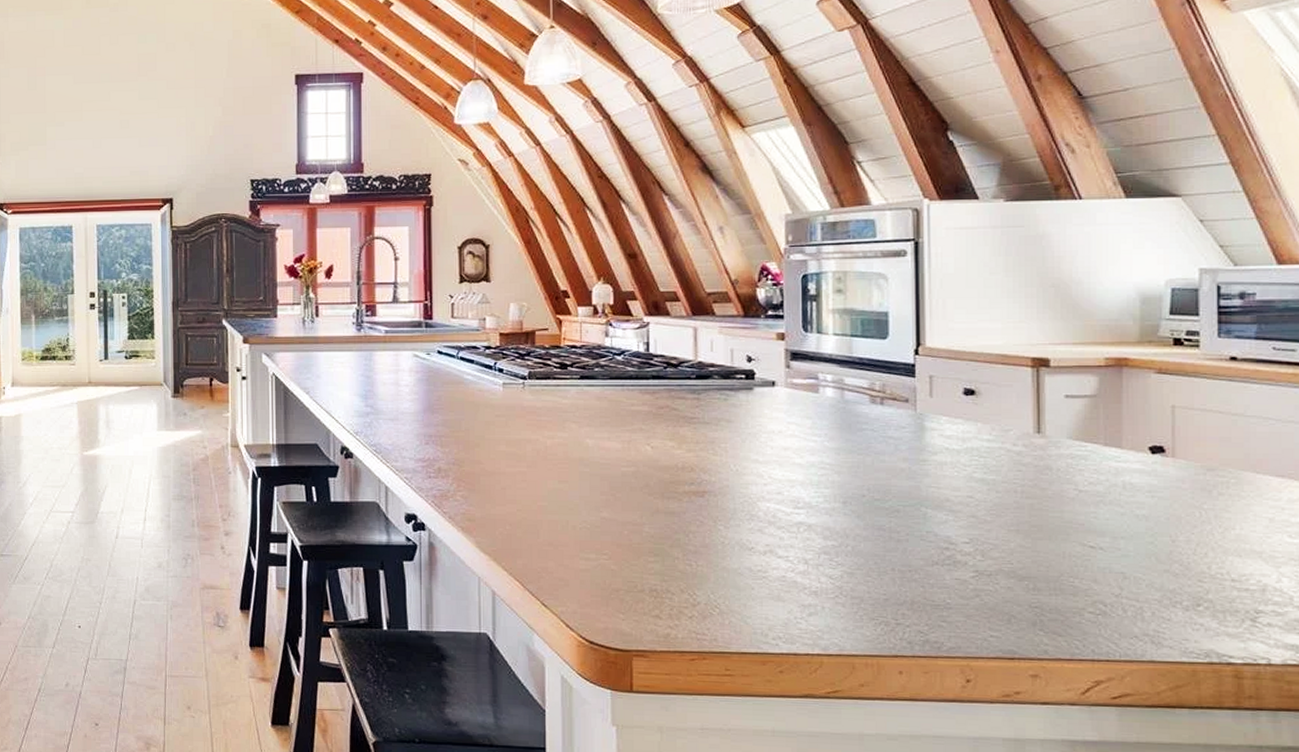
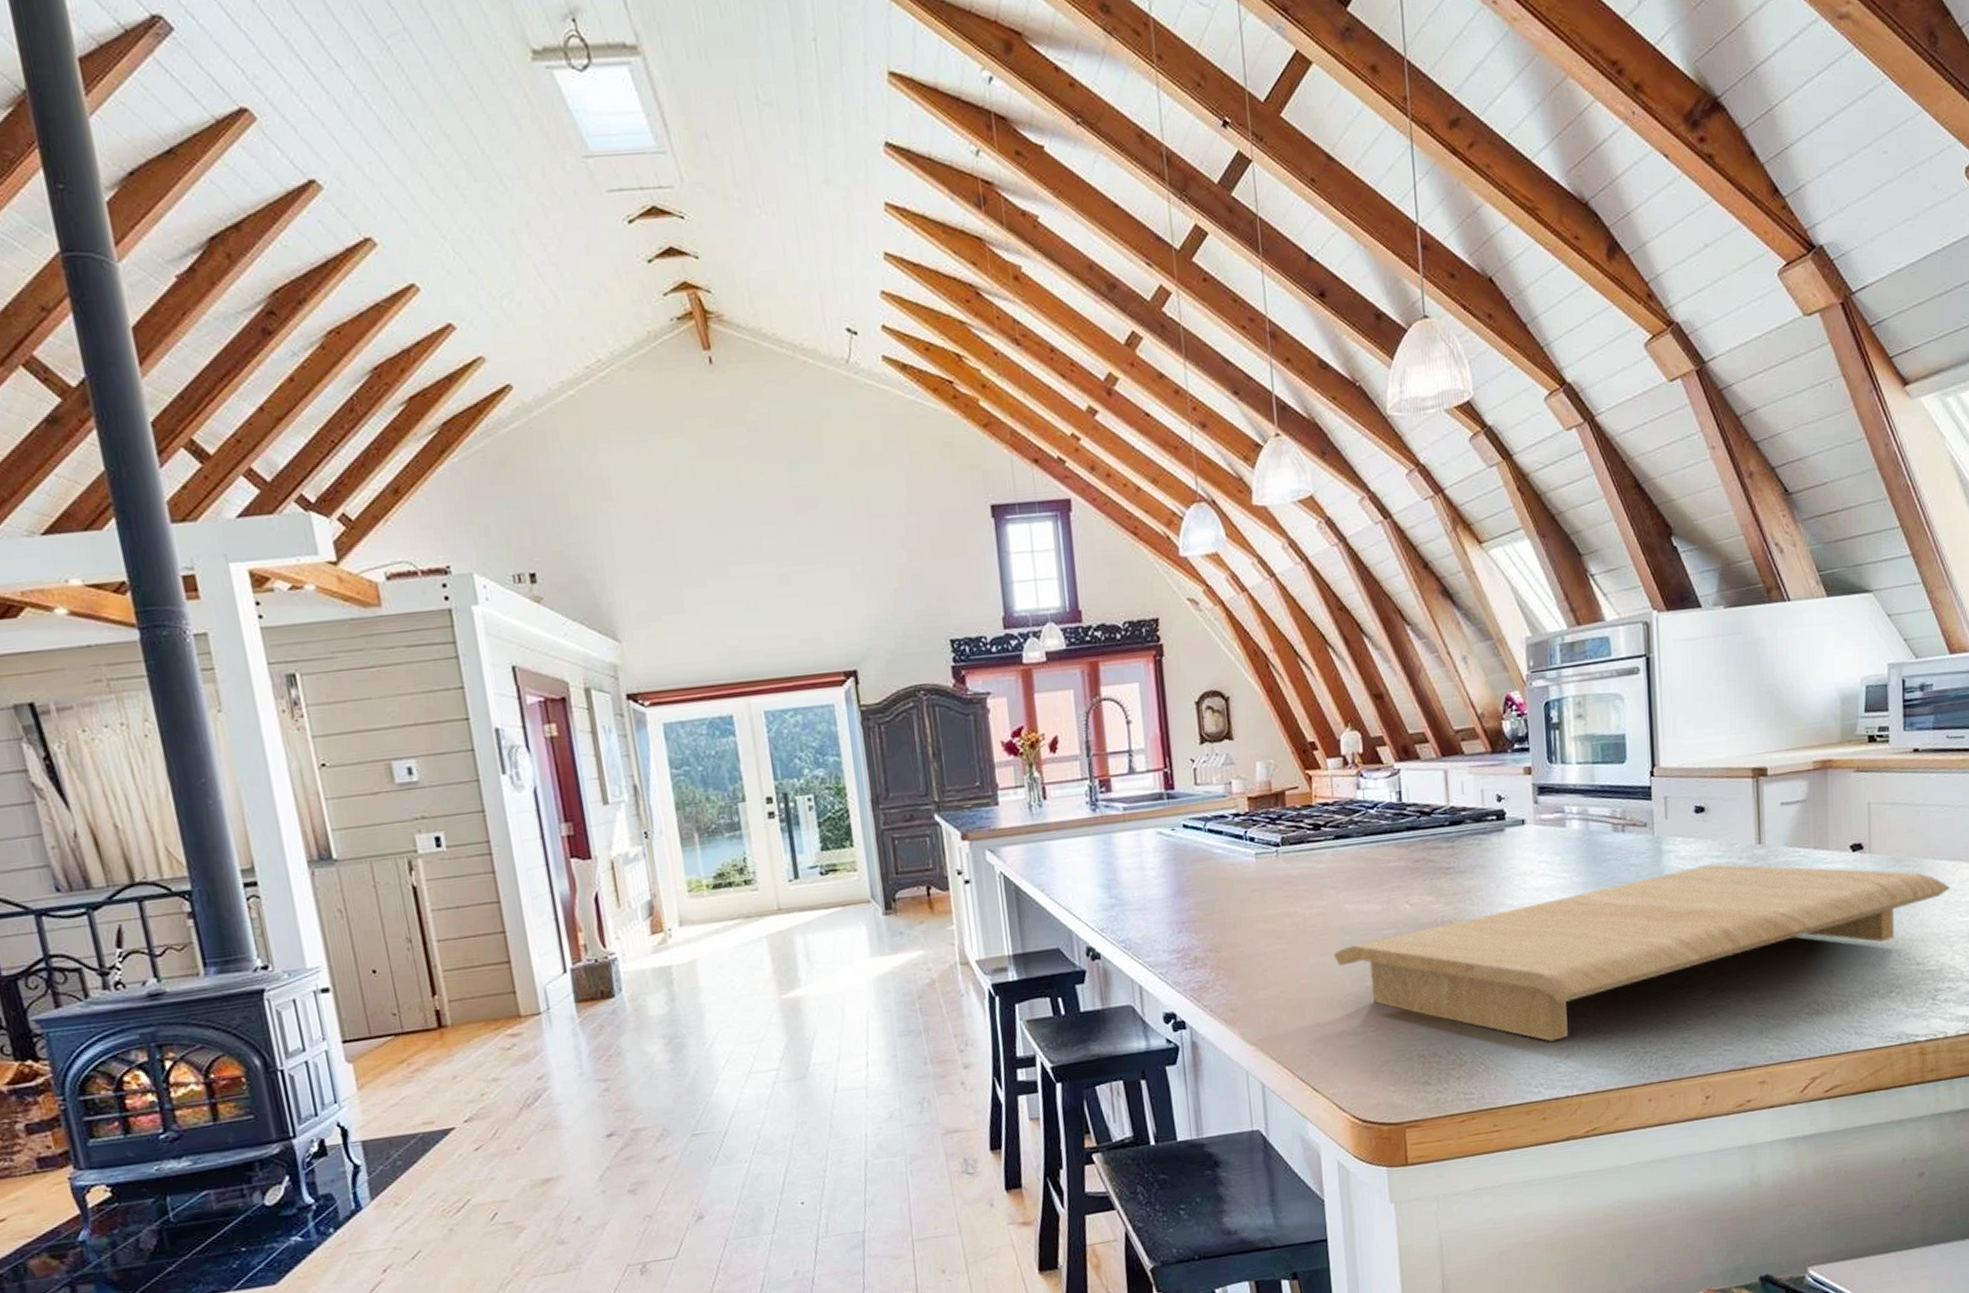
cutting board: none [571,446,1277,597] -> present [1333,863,1951,1042]

